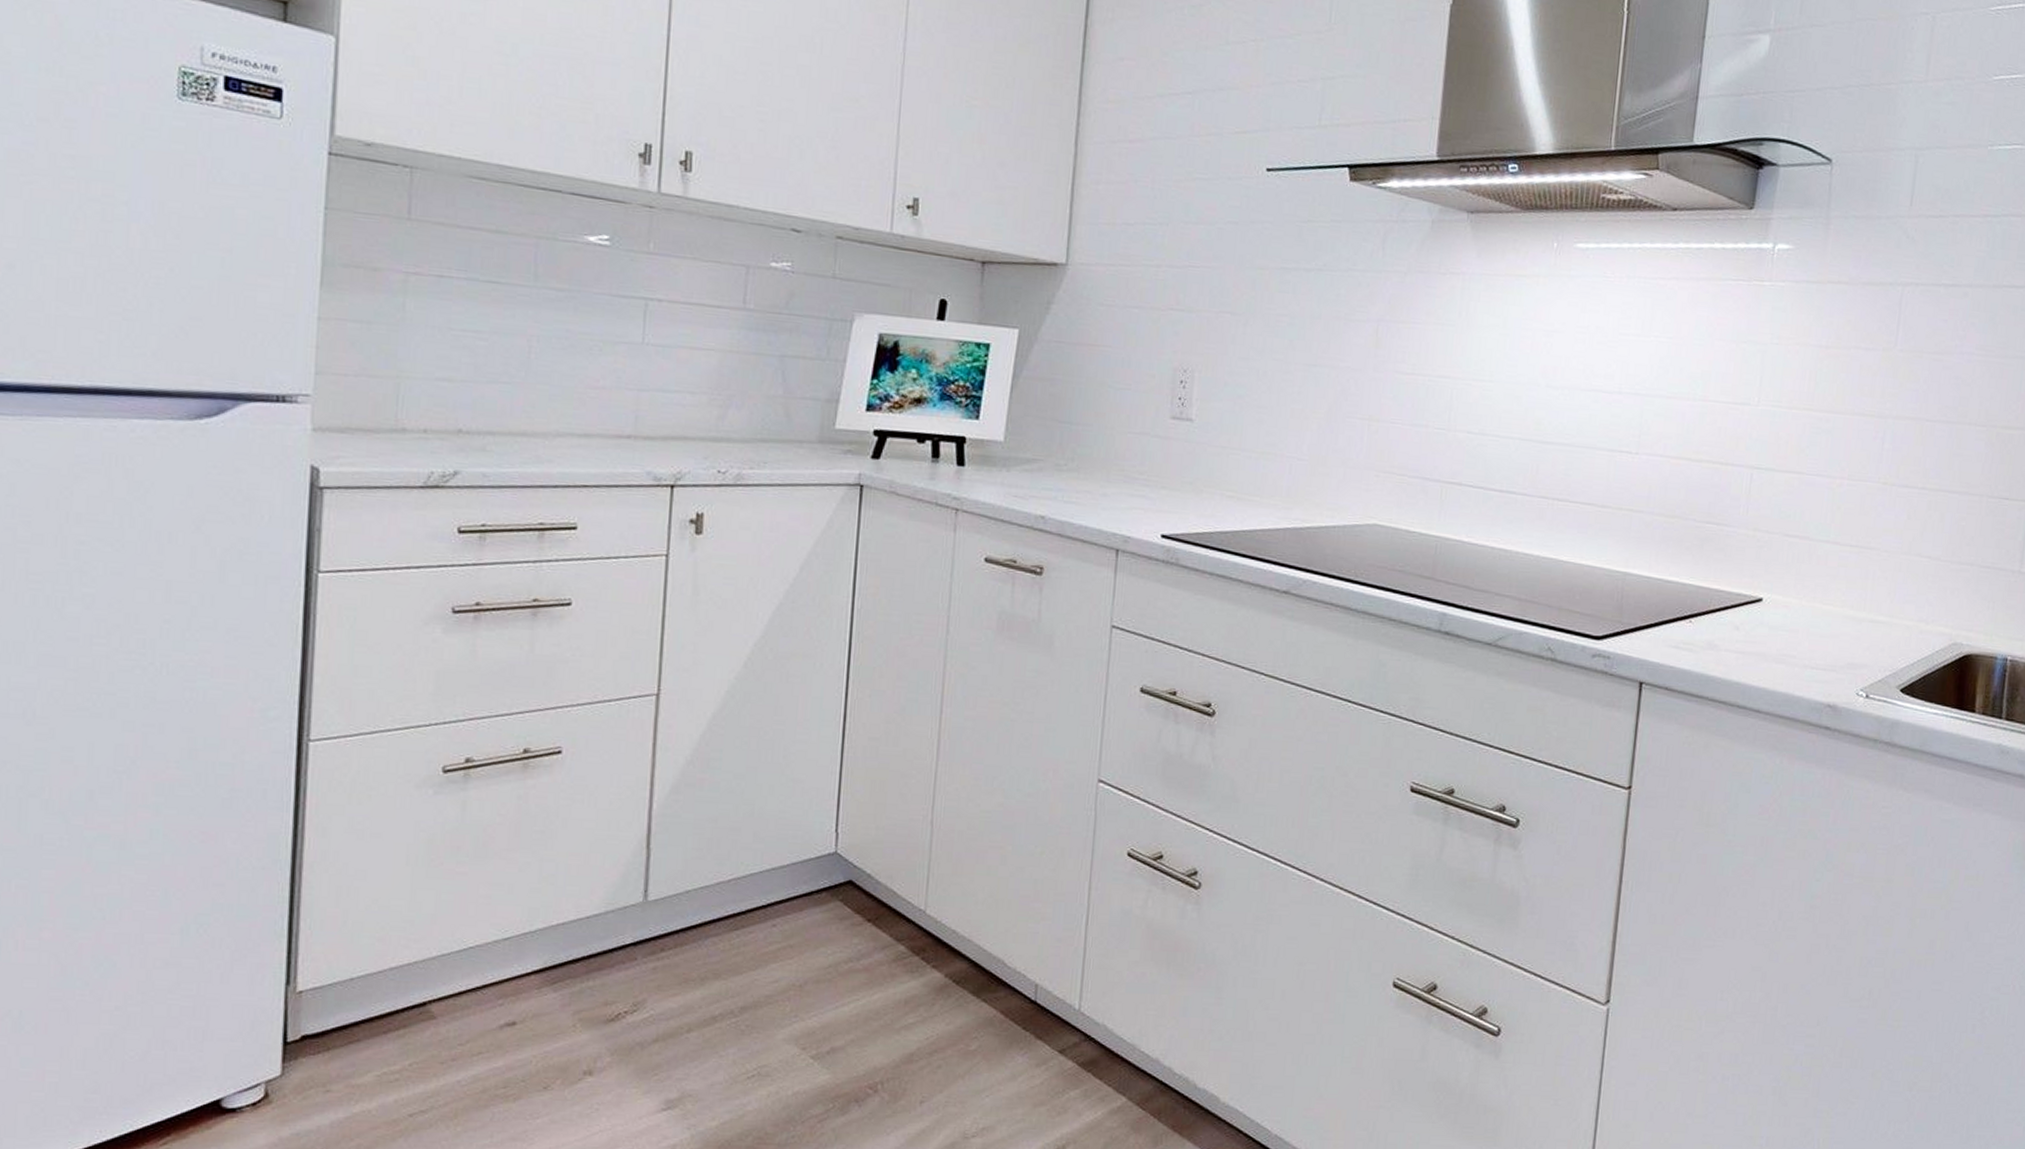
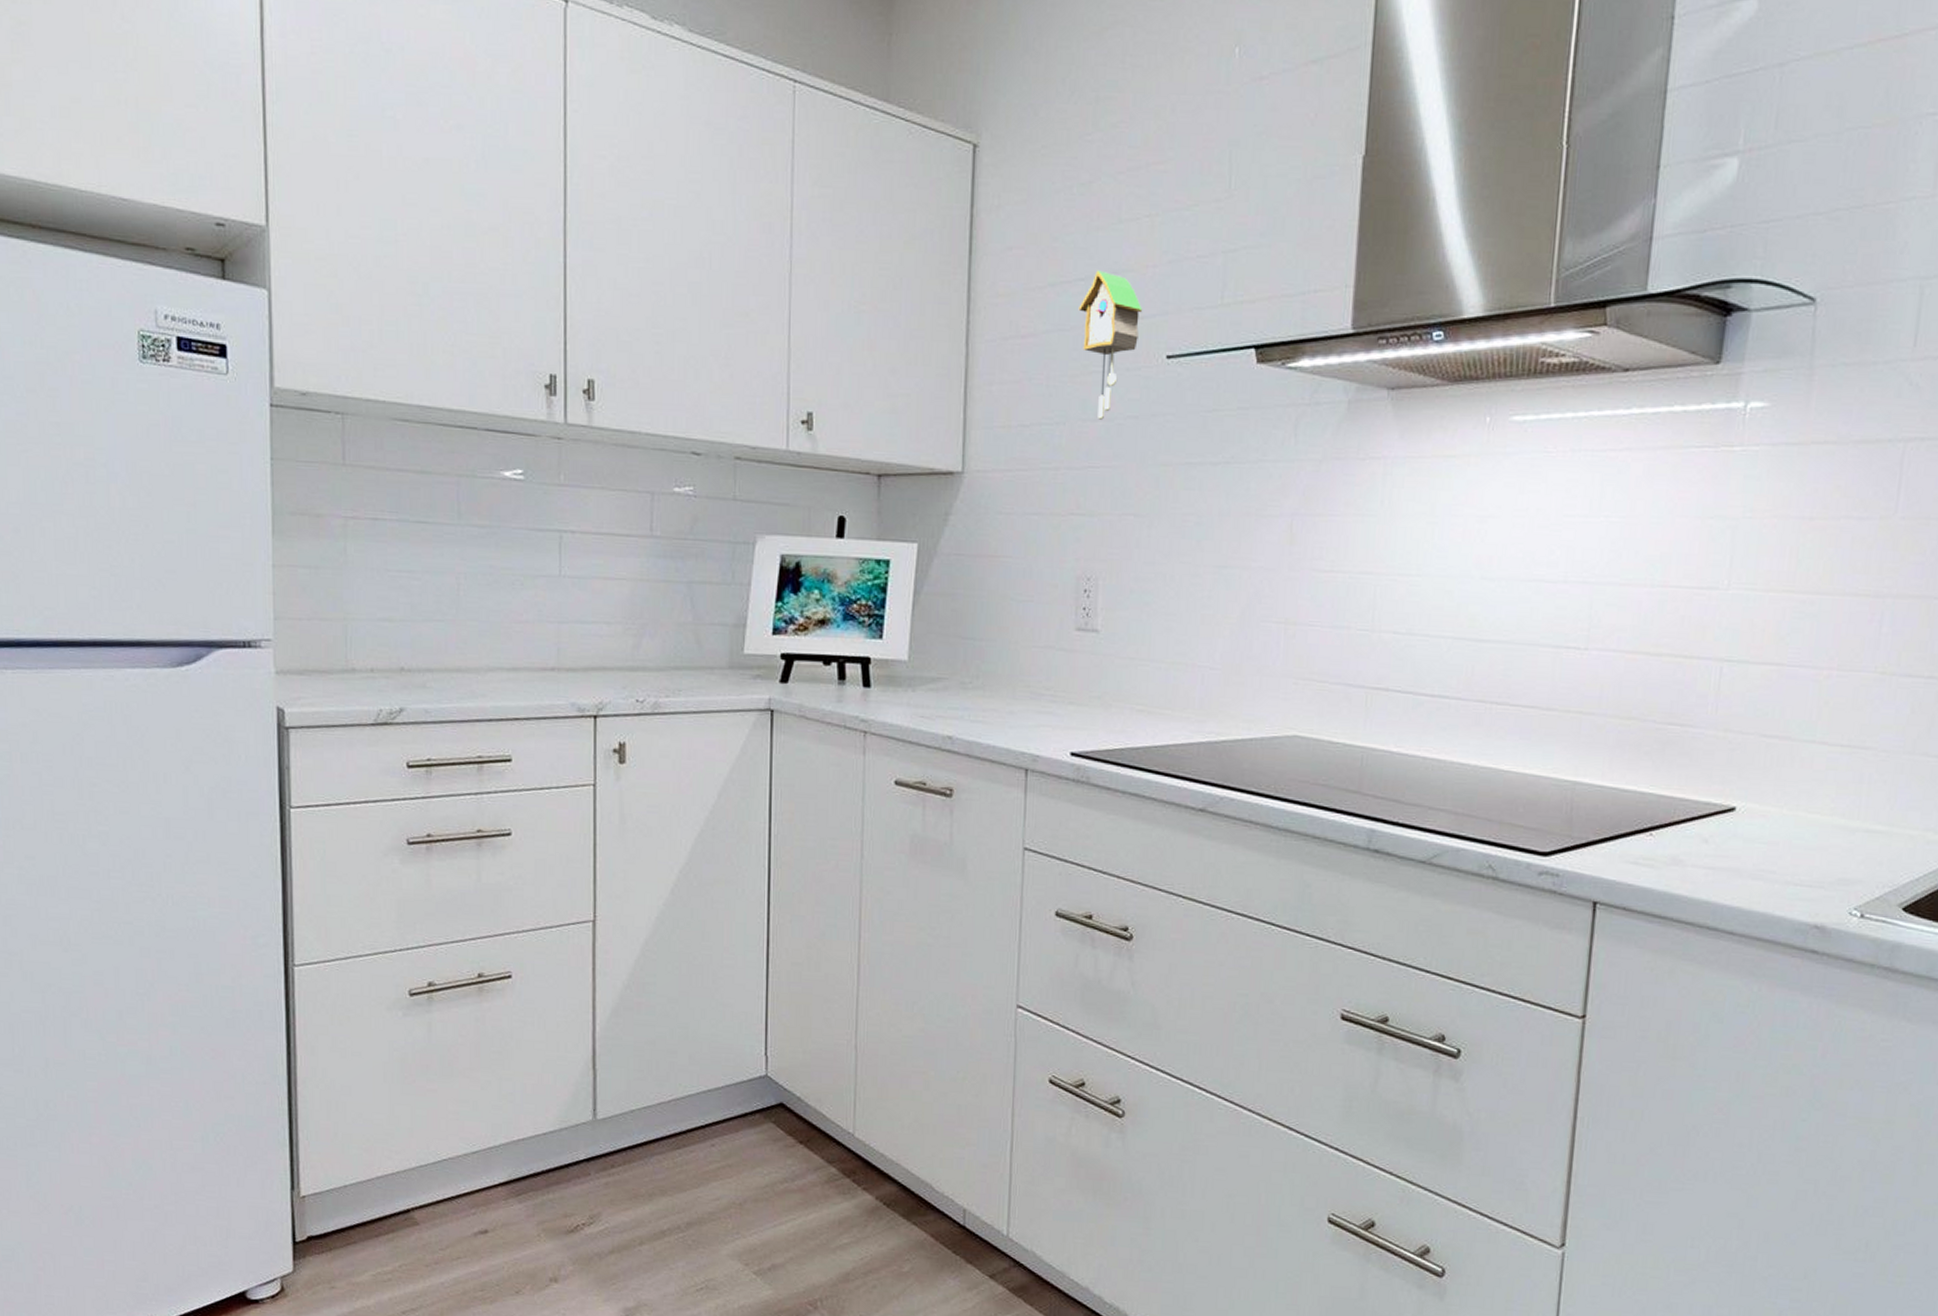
cuckoo clock: none [1185,86,1246,223] -> present [1078,270,1143,420]

